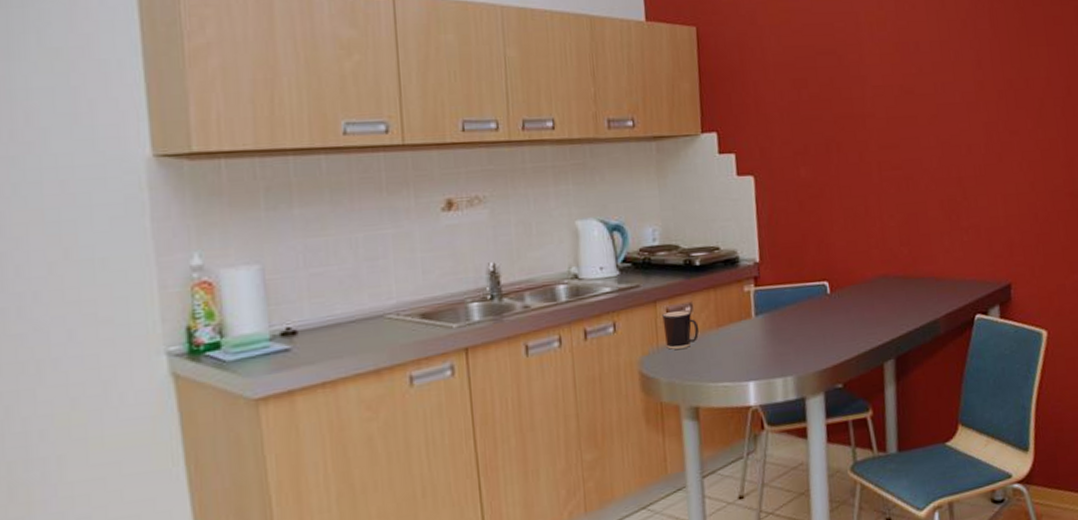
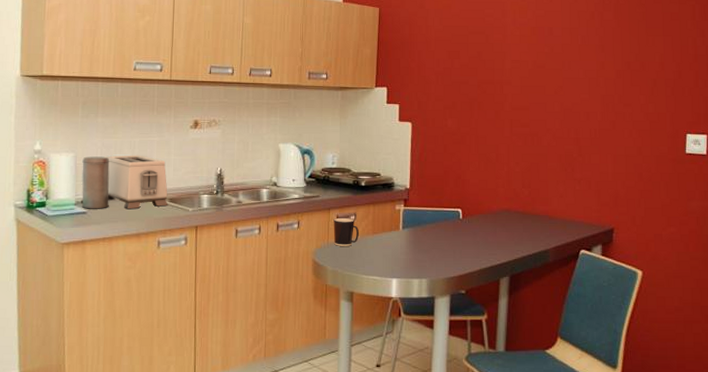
canister: none [274,264,326,345] -> present [81,156,110,209]
toaster: none [312,256,420,337] -> present [106,155,169,210]

